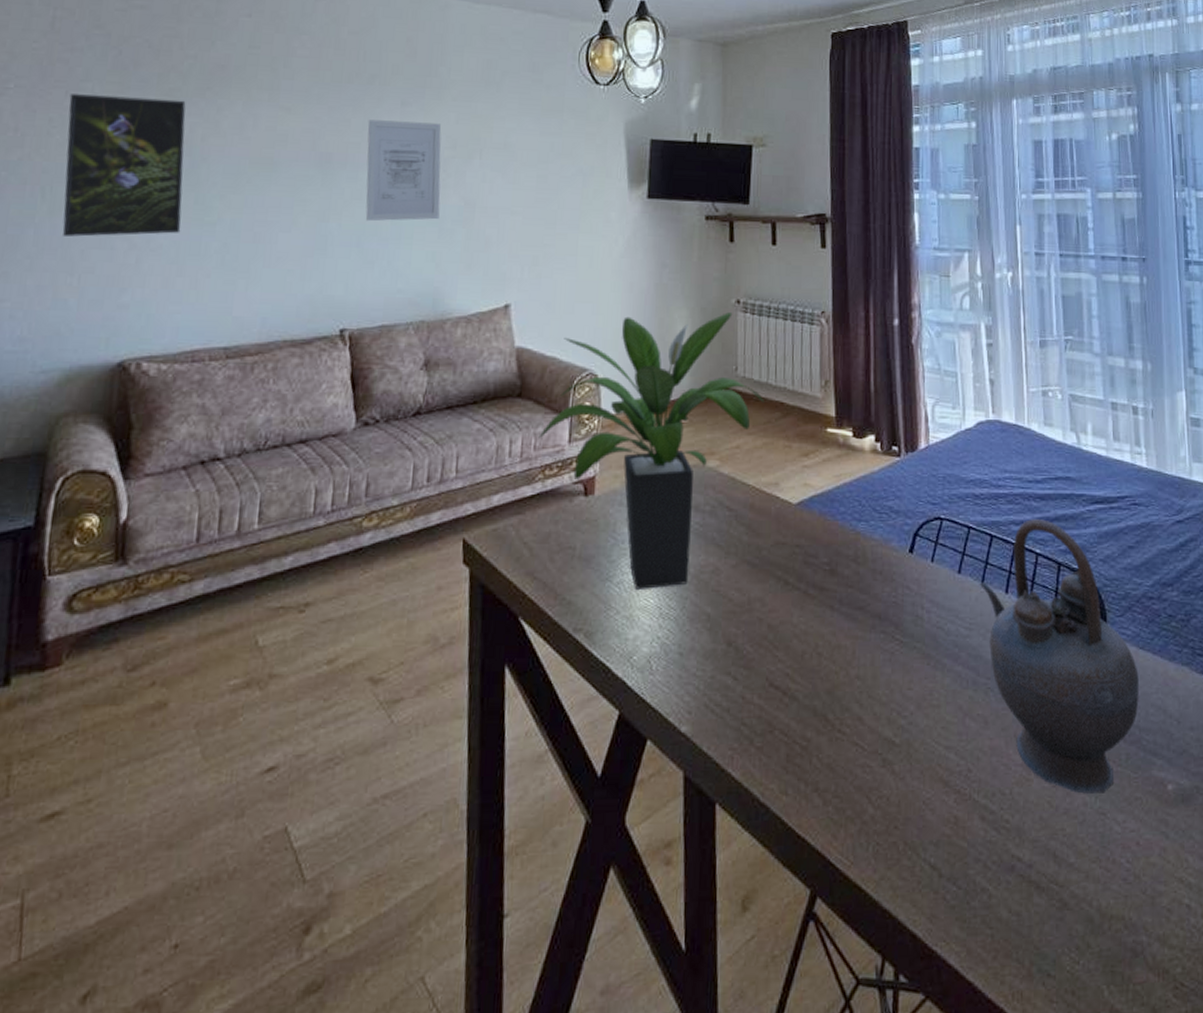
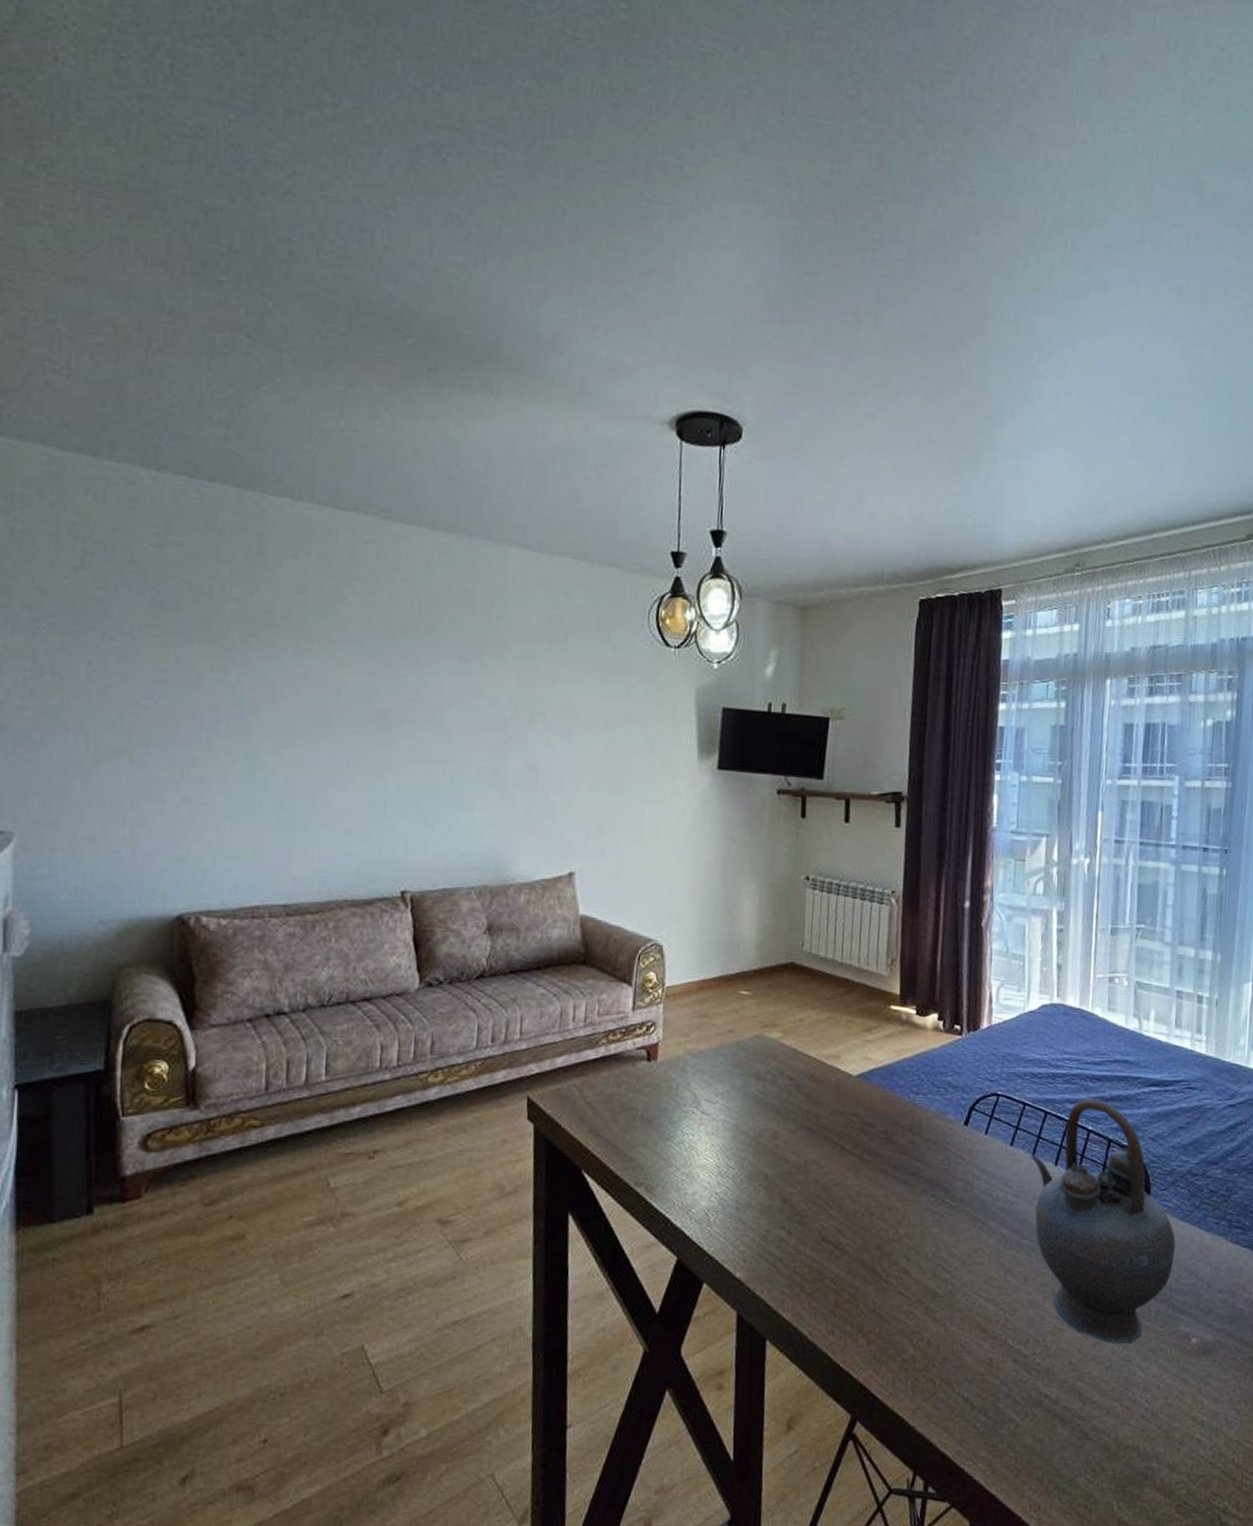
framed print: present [62,94,186,237] -> none [107,636,233,788]
wall art: present [365,119,442,222] -> none [424,675,503,784]
potted plant: present [538,312,764,589] -> none [602,889,830,1150]

